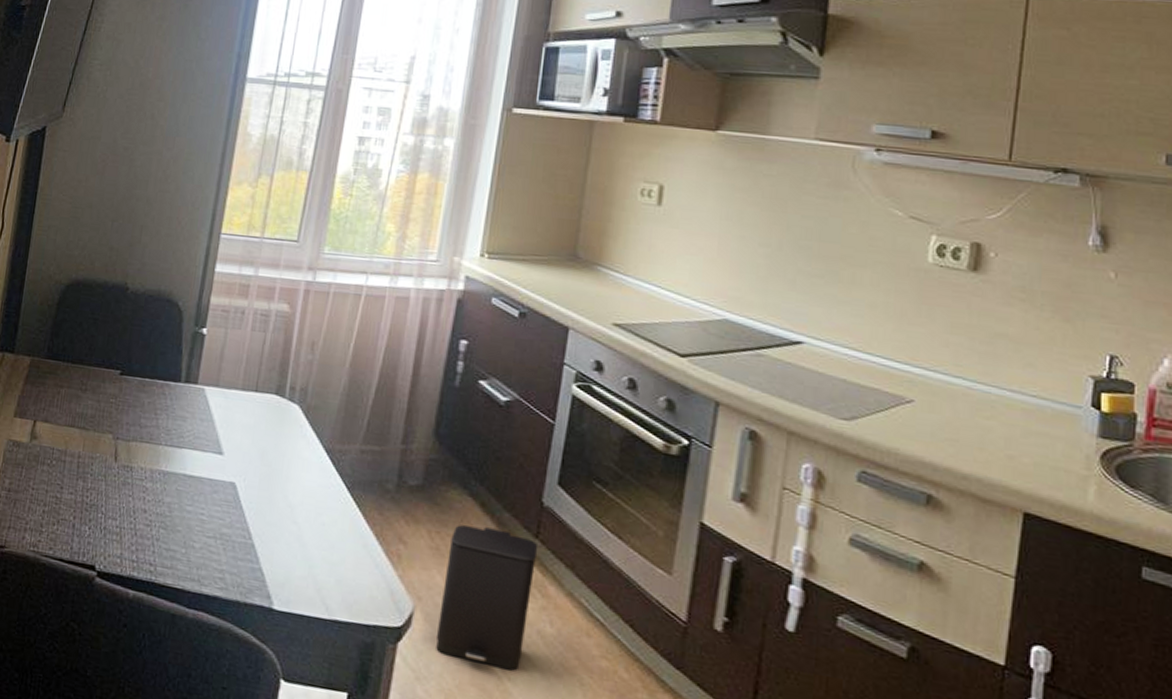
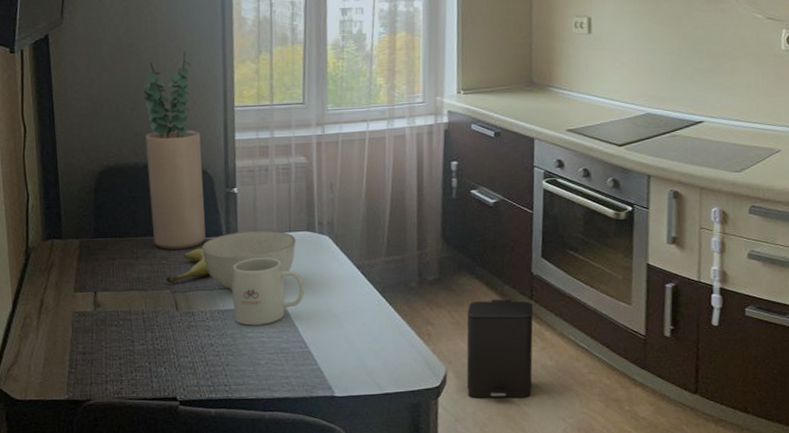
vase: none [106,163,184,390] -> present [143,51,206,250]
fruit: none [110,391,159,428] -> present [166,248,210,284]
bowl: none [155,380,262,451] -> present [201,230,296,291]
mug: none [176,415,261,500] -> present [231,257,305,326]

